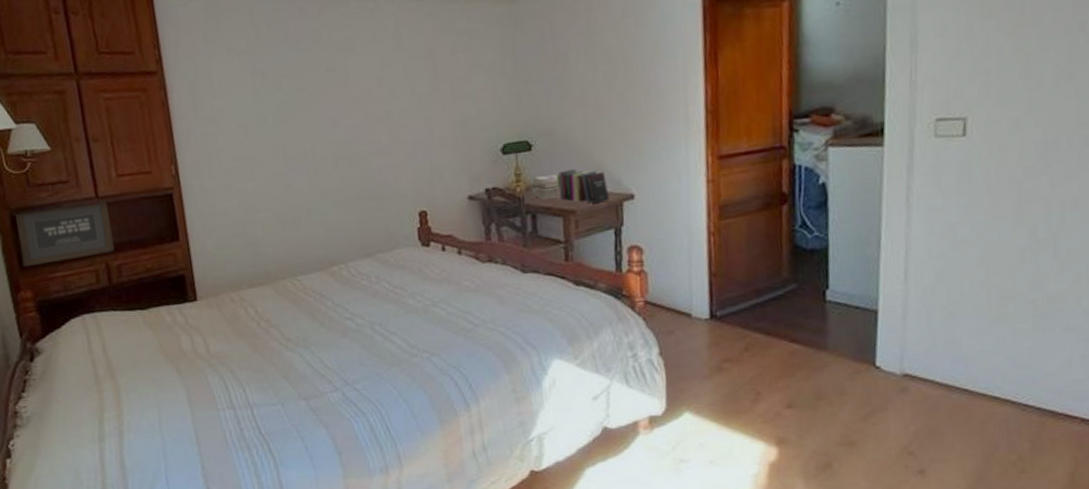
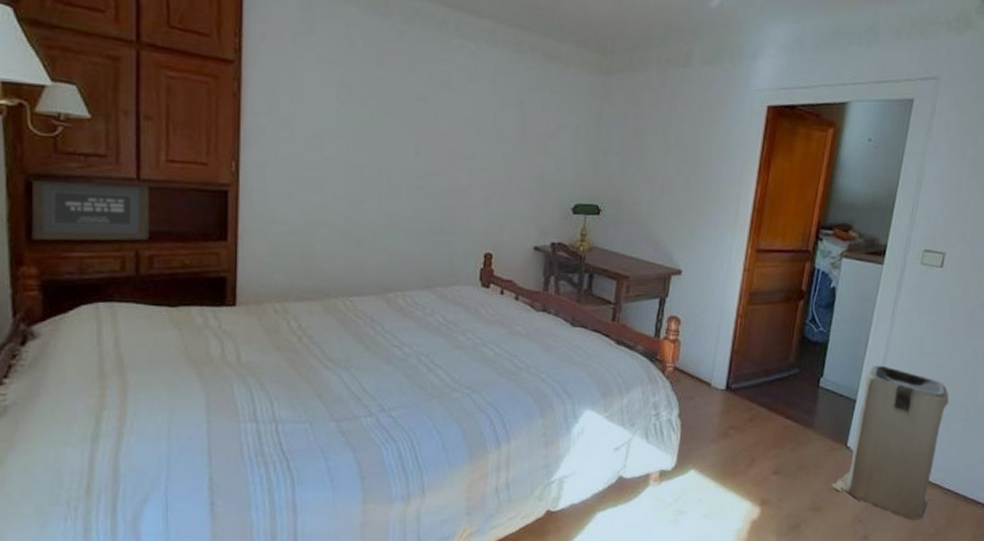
books: present [532,174,559,199] -> none [594,239,619,262]
books: present [556,168,610,204] -> none [616,238,661,274]
laundry basket: none [864,265,1006,448] -> present [831,365,949,521]

